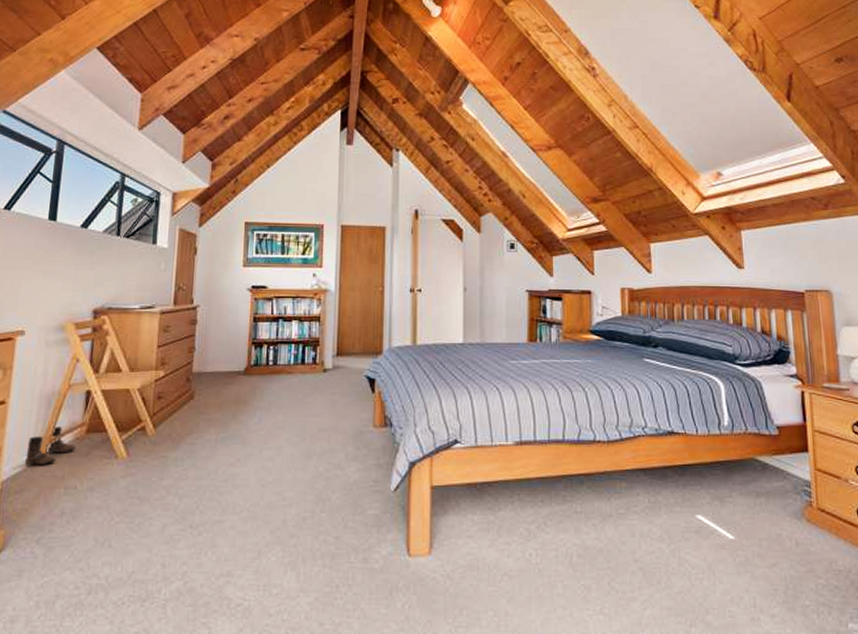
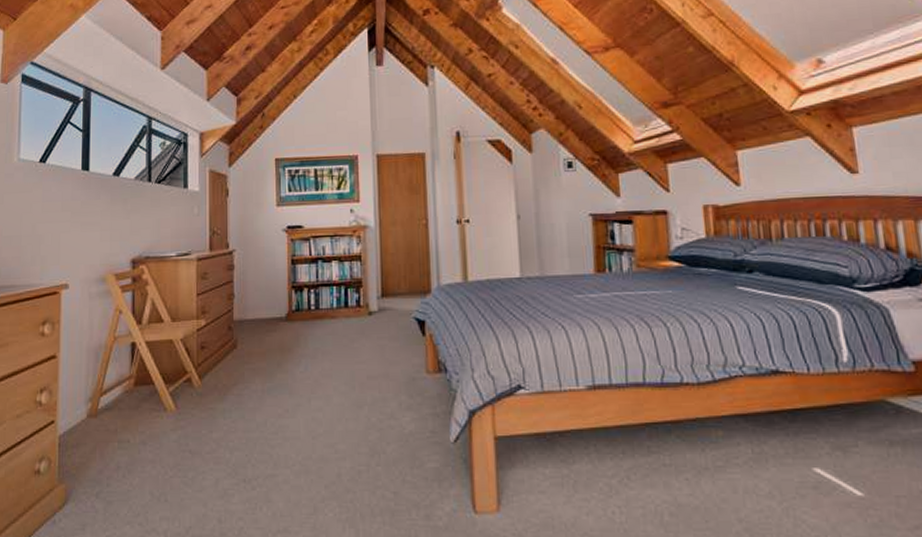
boots: present [25,427,76,466] -> none [79,380,126,420]

